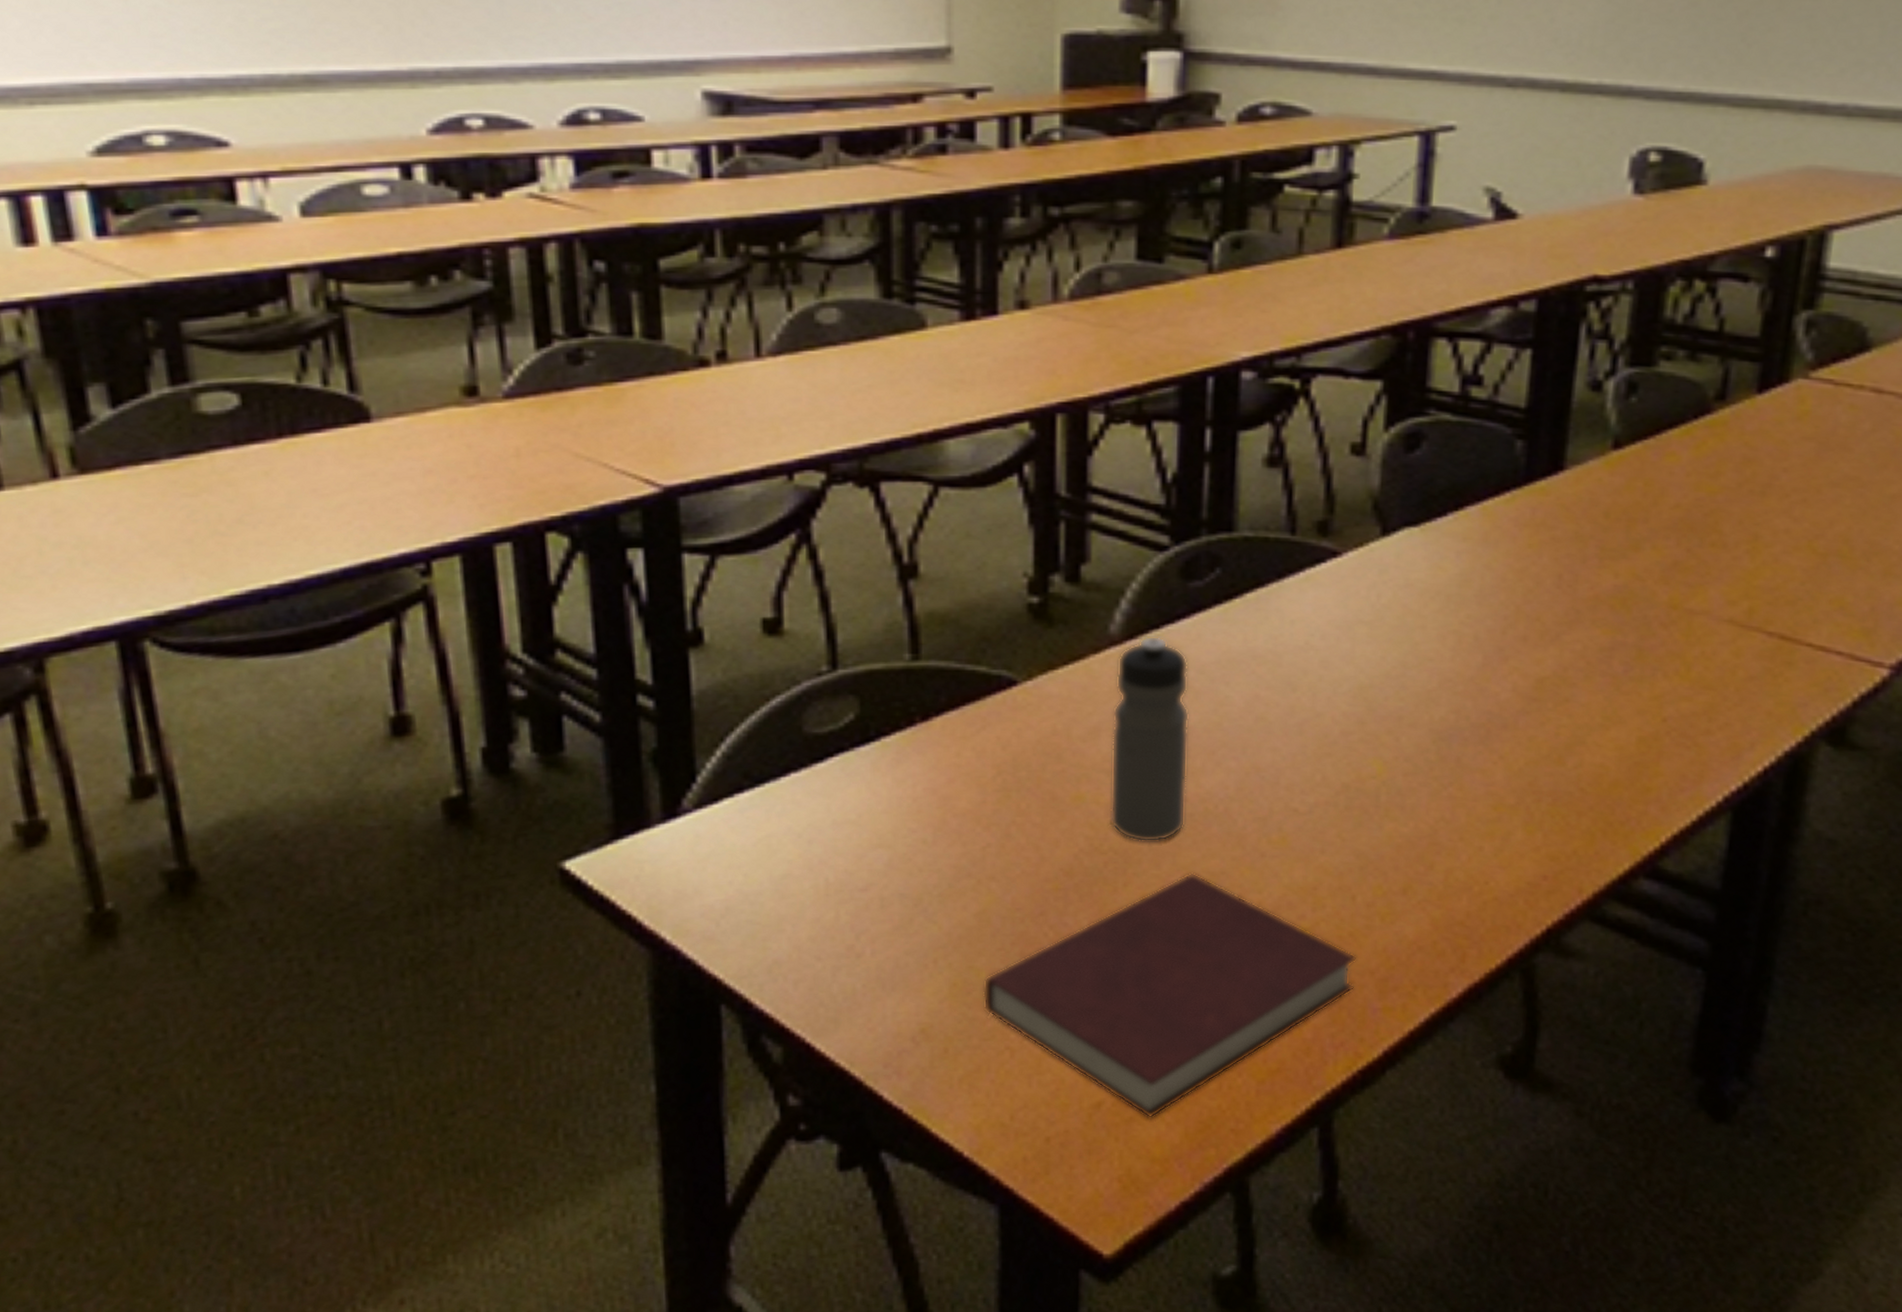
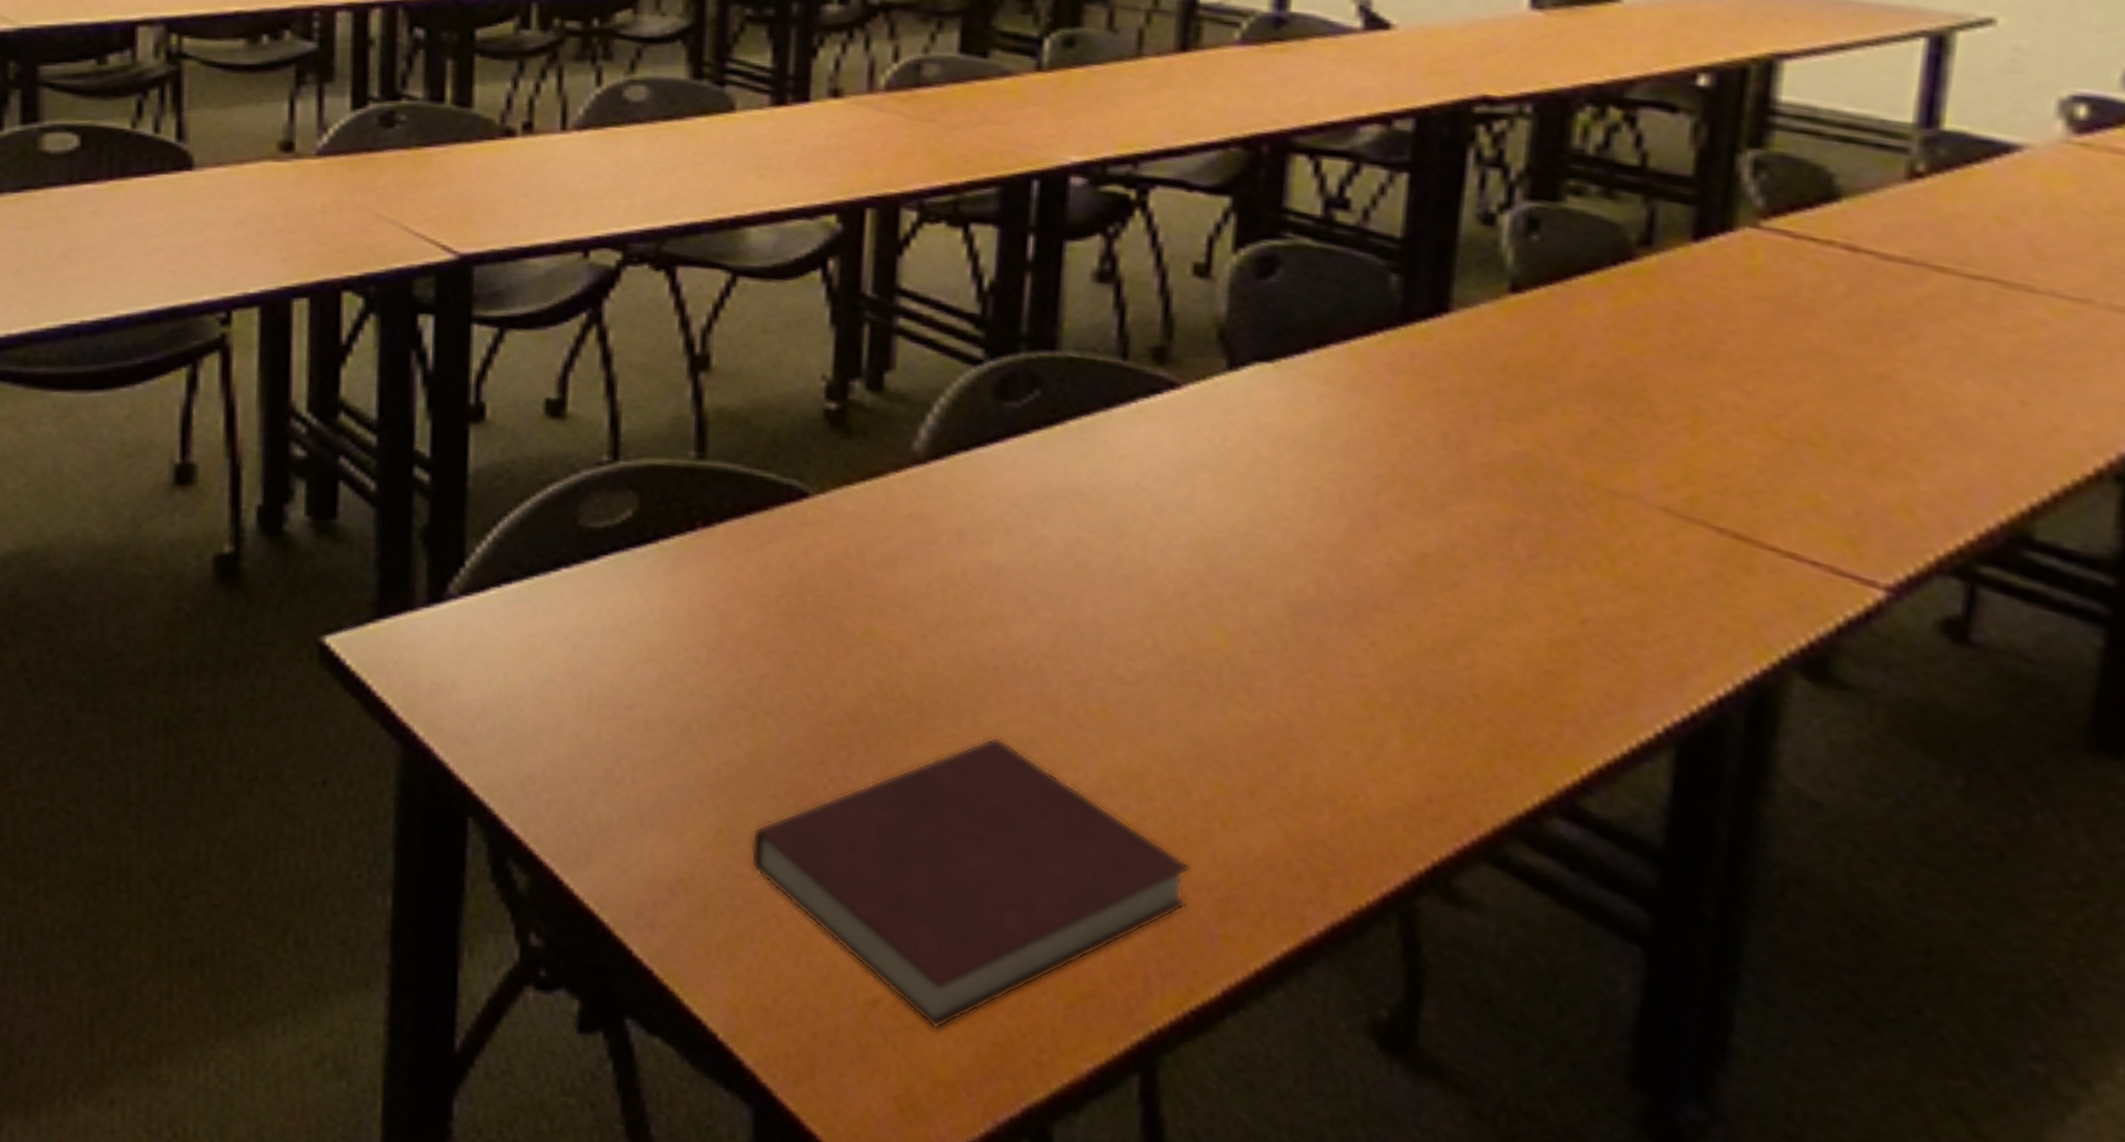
water bottle: present [1110,636,1190,842] -> none [904,457,1000,696]

